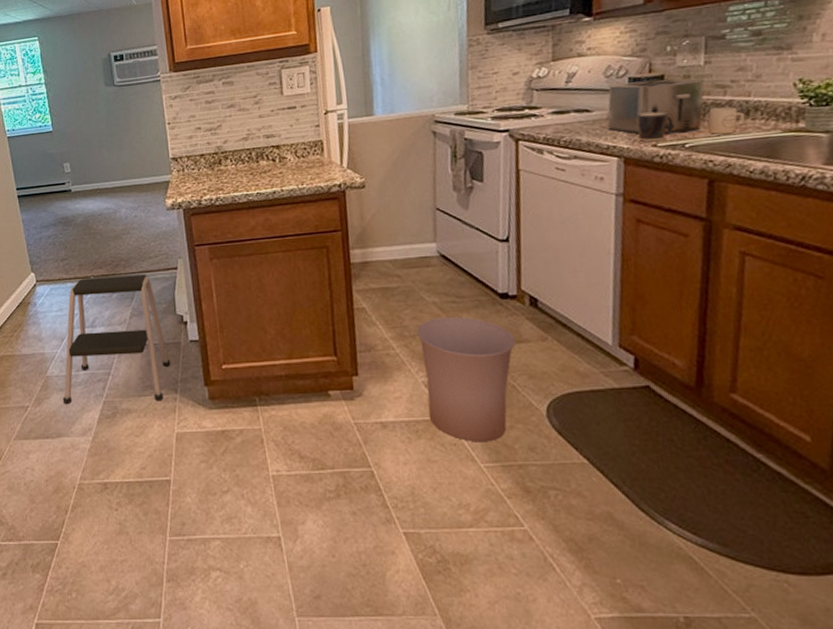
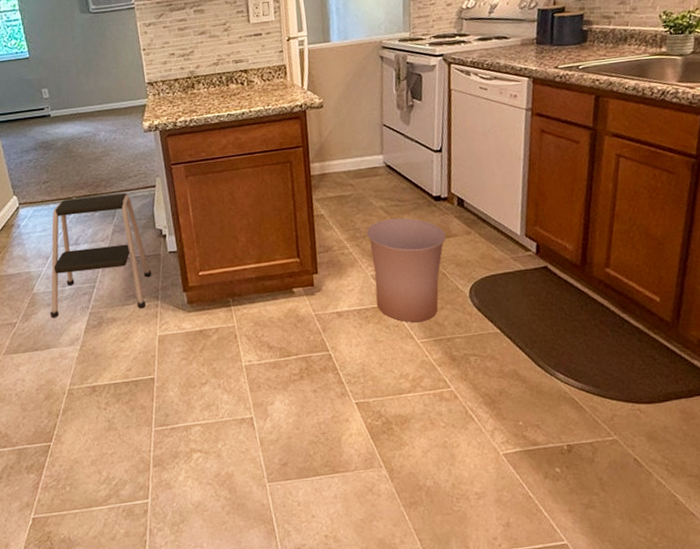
toaster: present [607,79,705,134] -> none [520,10,595,58]
mug: present [636,111,674,142] -> none [543,38,571,65]
mug: present [707,107,746,135] -> none [596,34,624,58]

